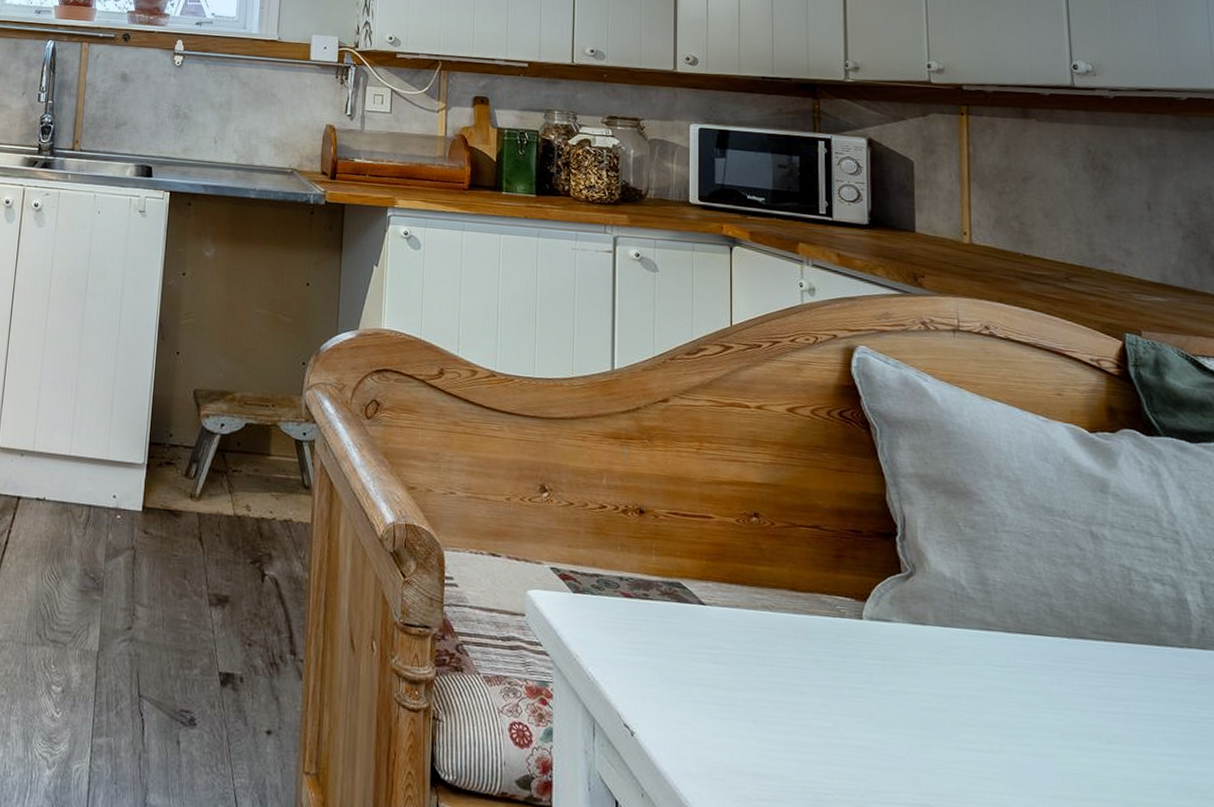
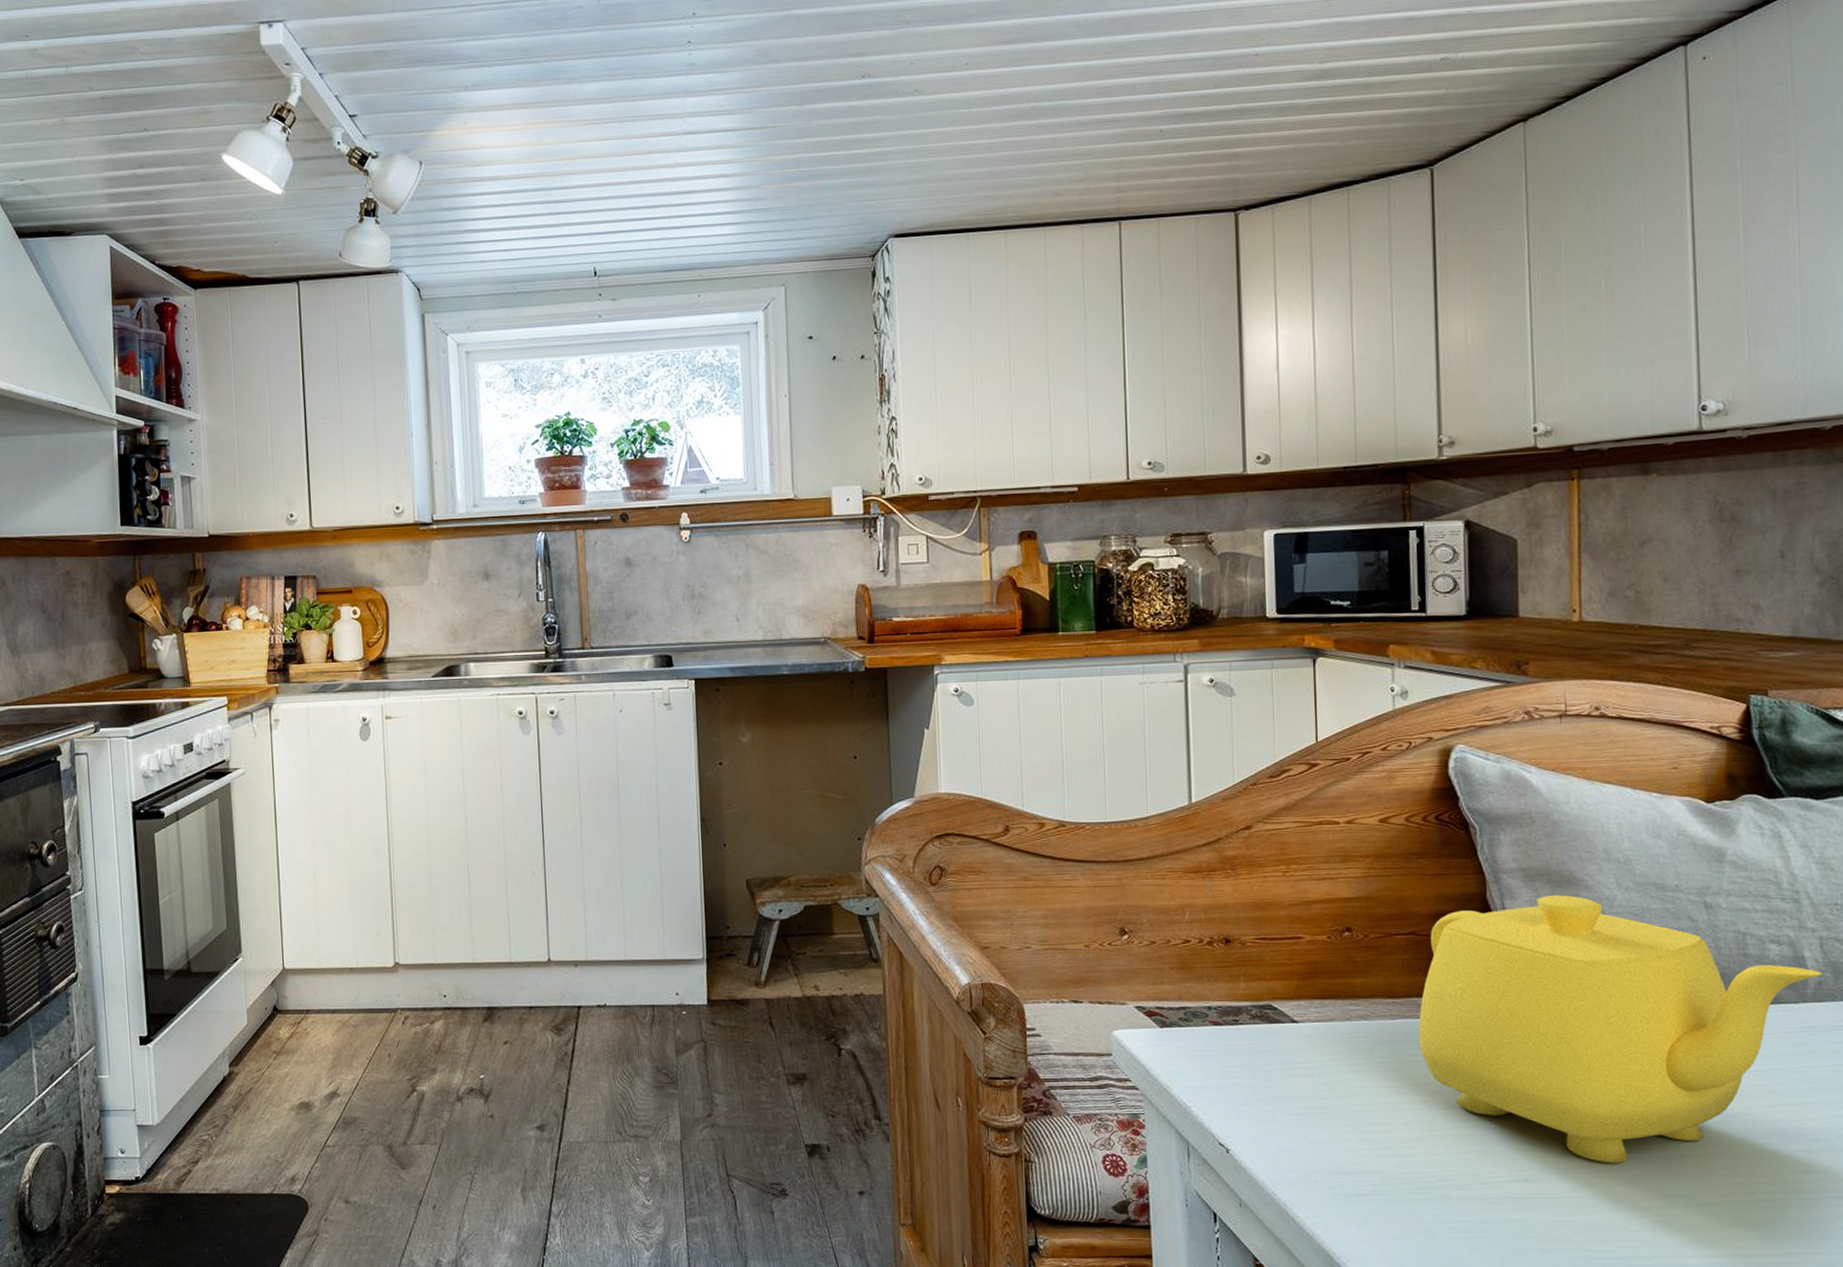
teapot: none [820,505,1204,798] -> present [1418,895,1822,1163]

